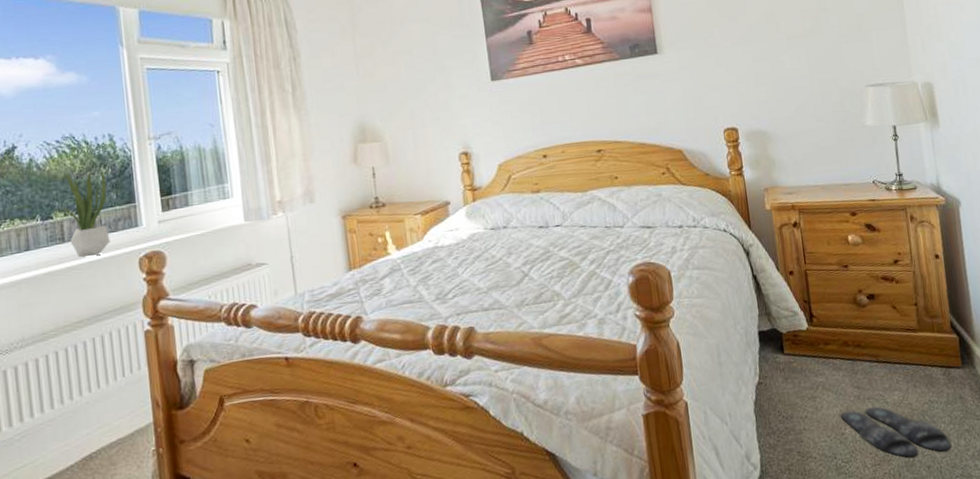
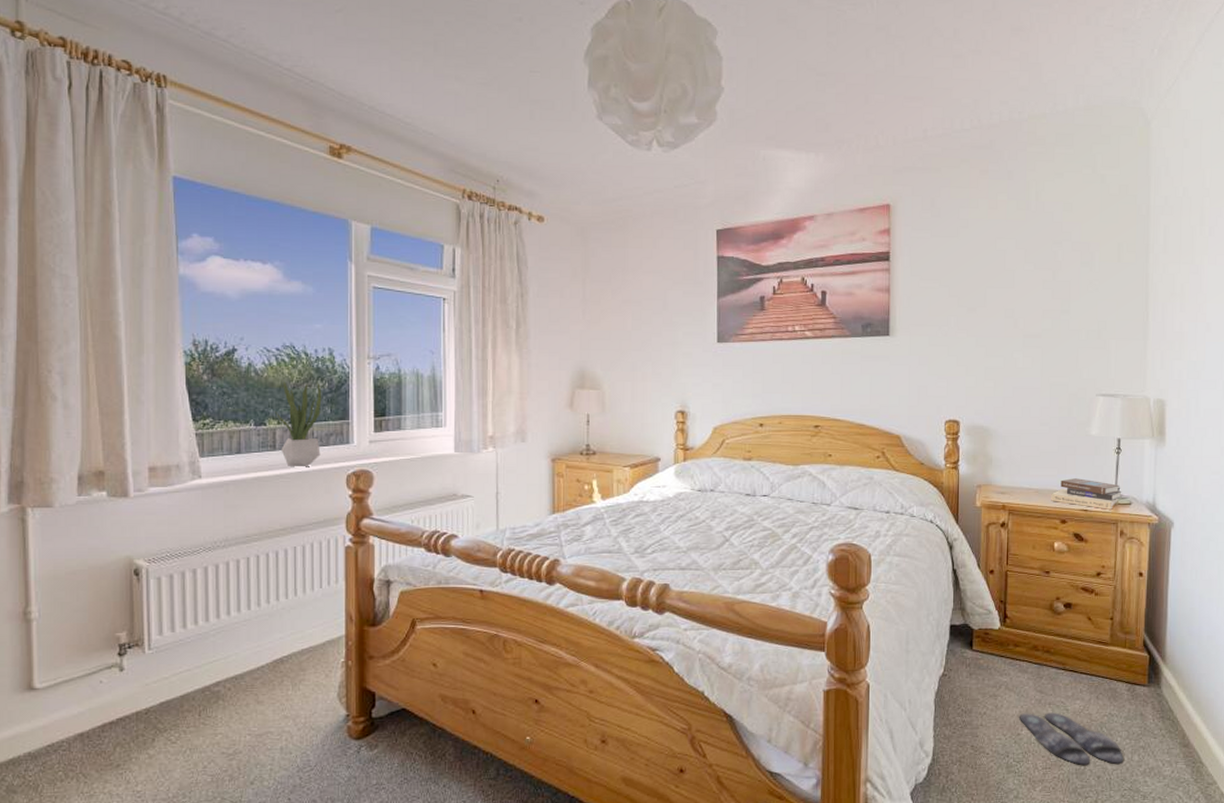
books: none [837,169,906,197] -> present [1051,478,1122,510]

